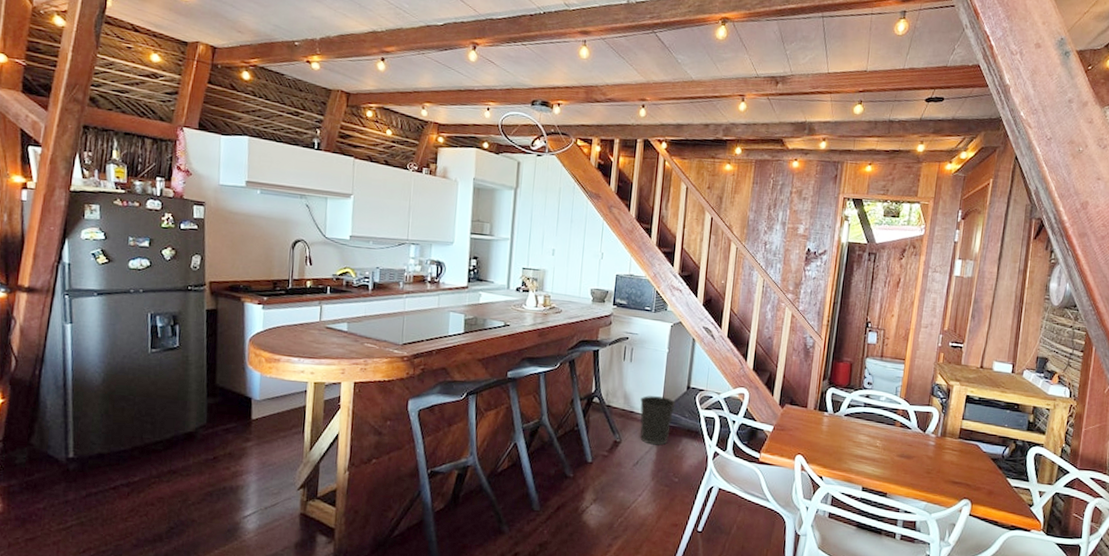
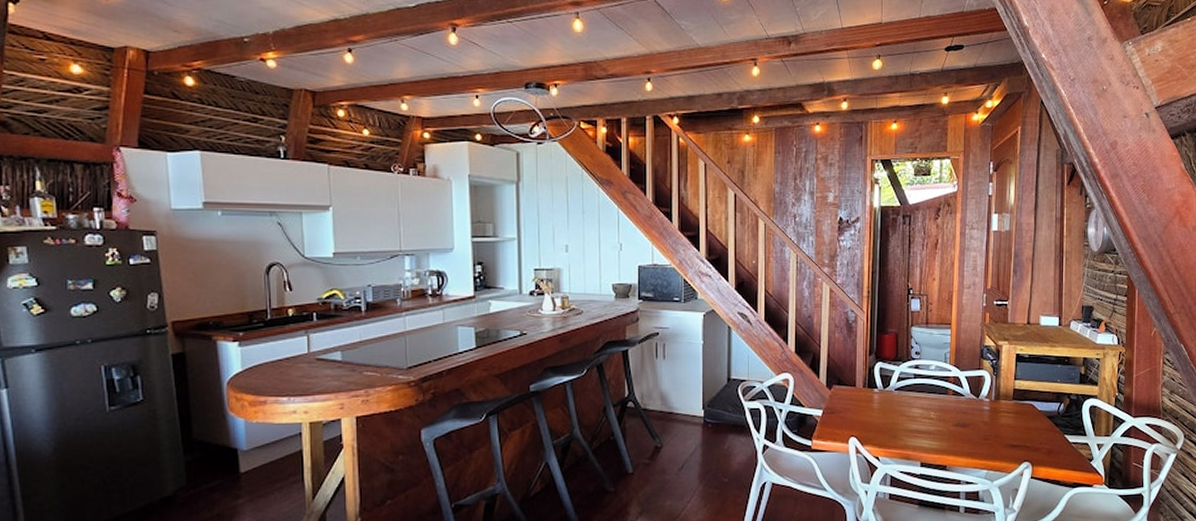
wastebasket: present [640,395,676,446] -> none [679,393,717,446]

